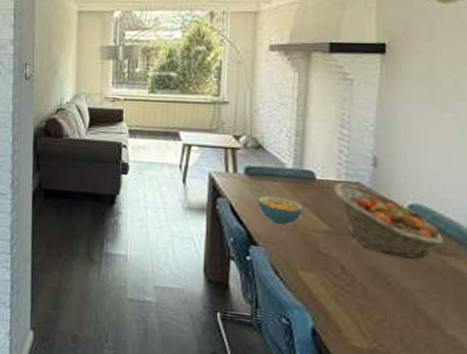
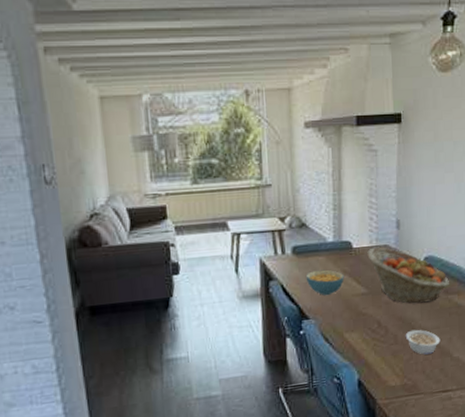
legume: none [377,286,428,322] -> present [405,329,441,355]

